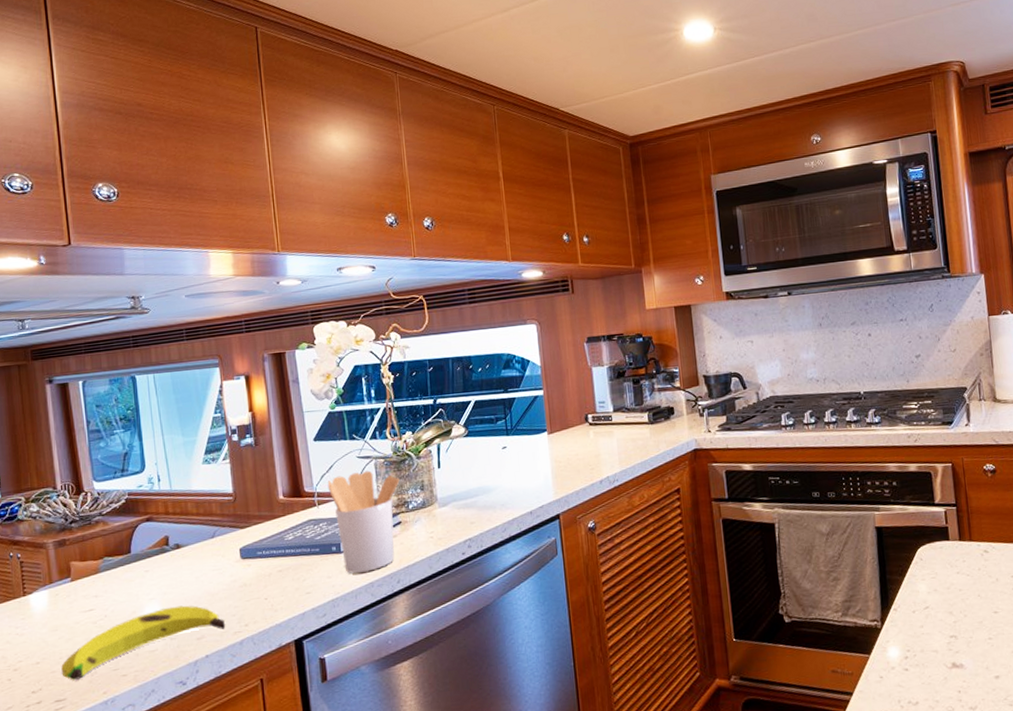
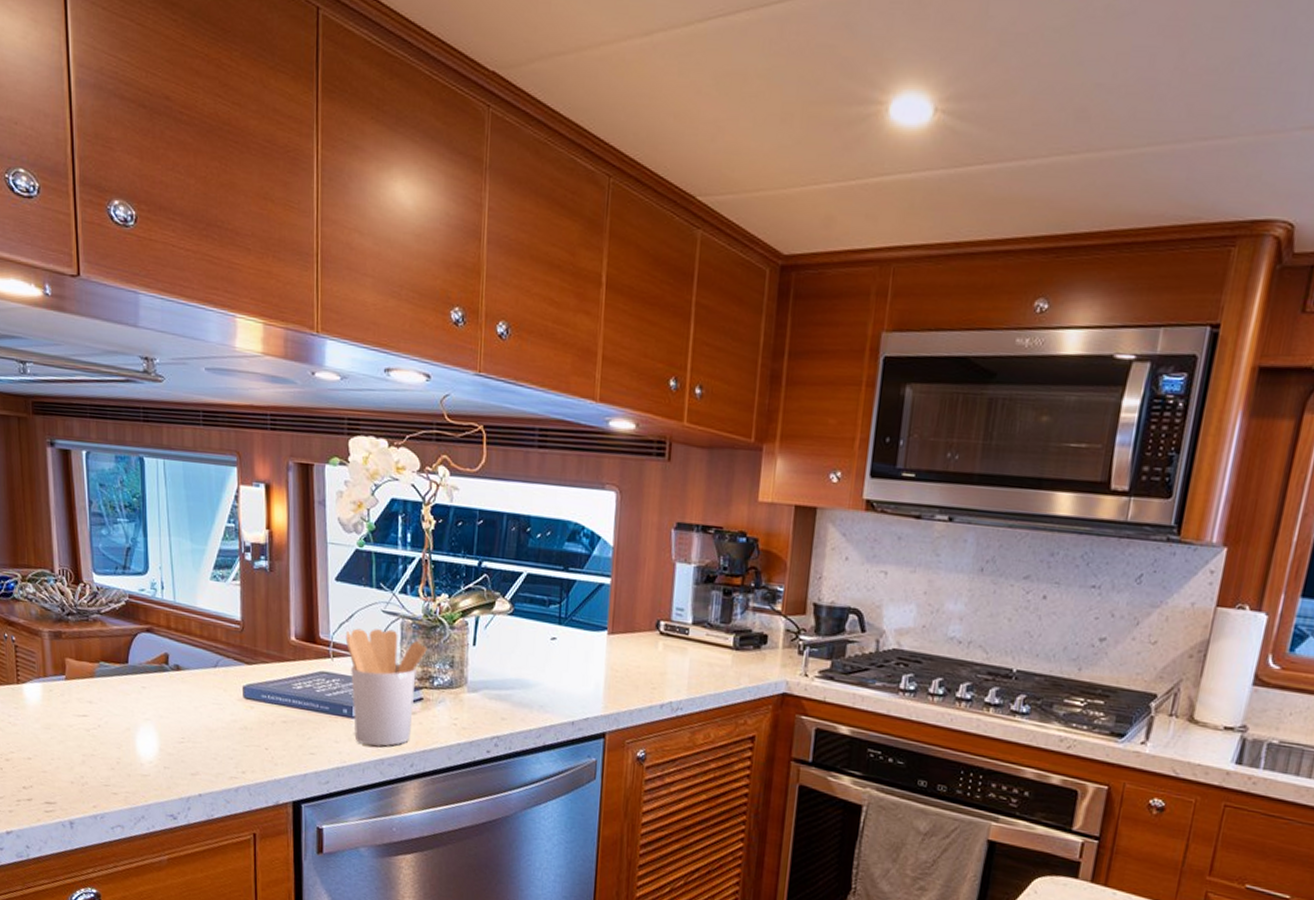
banana: present [61,605,226,681] -> none [52,732,222,787]

